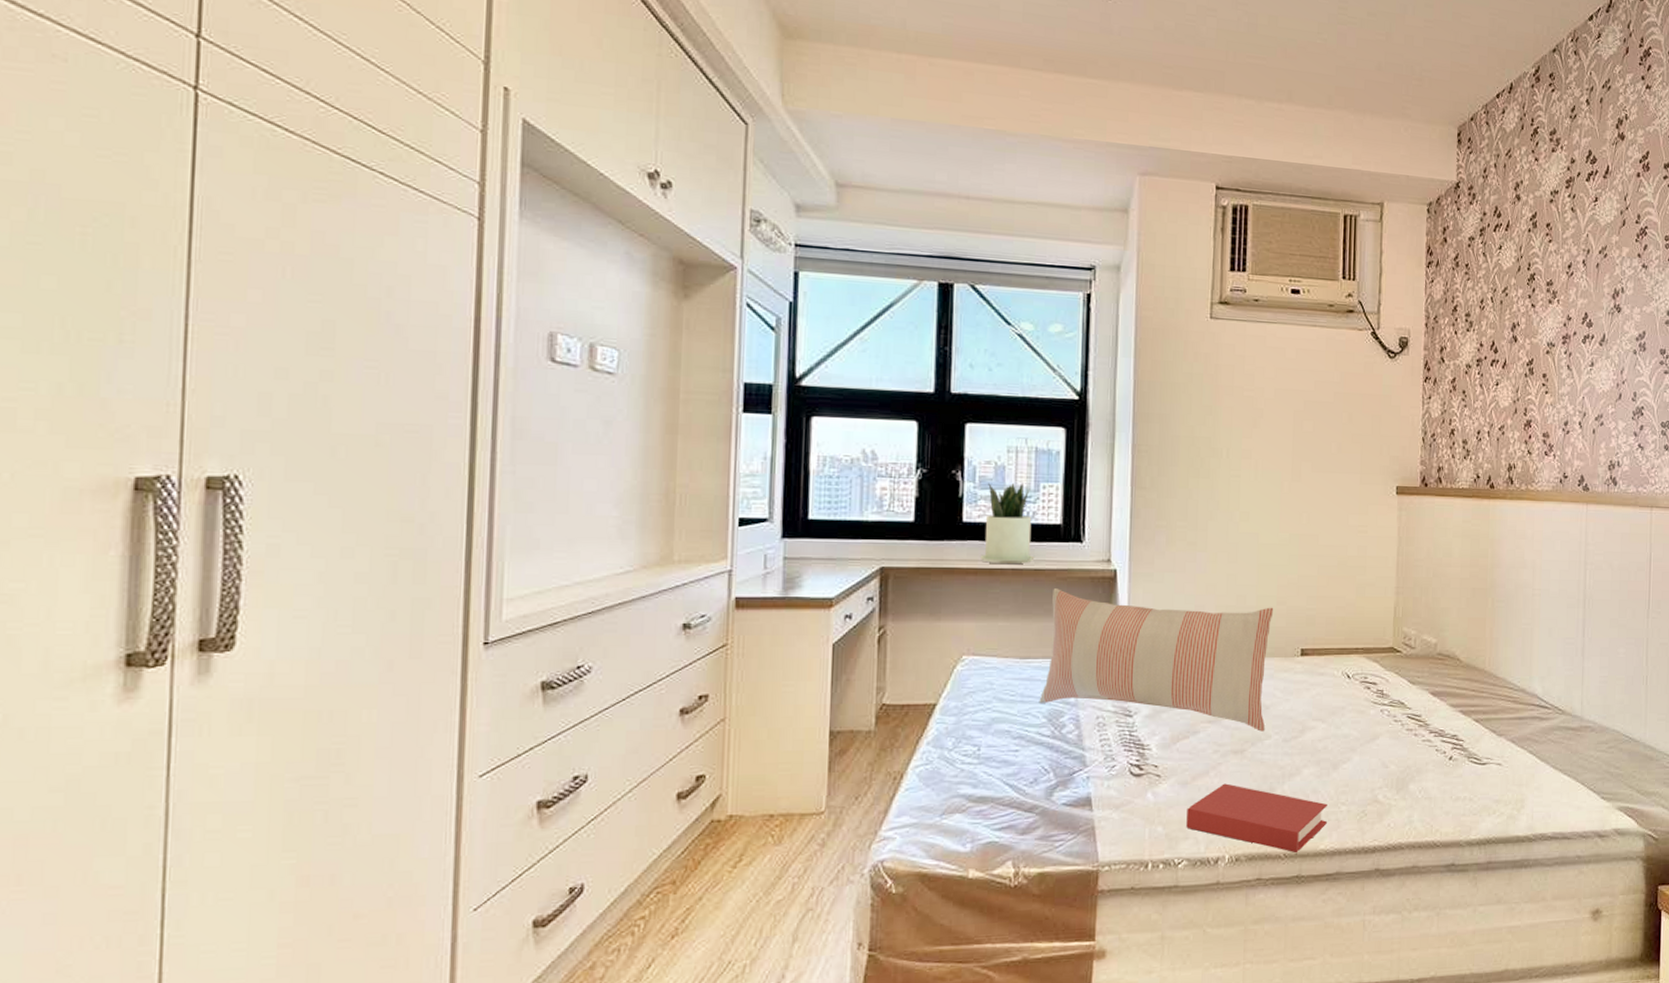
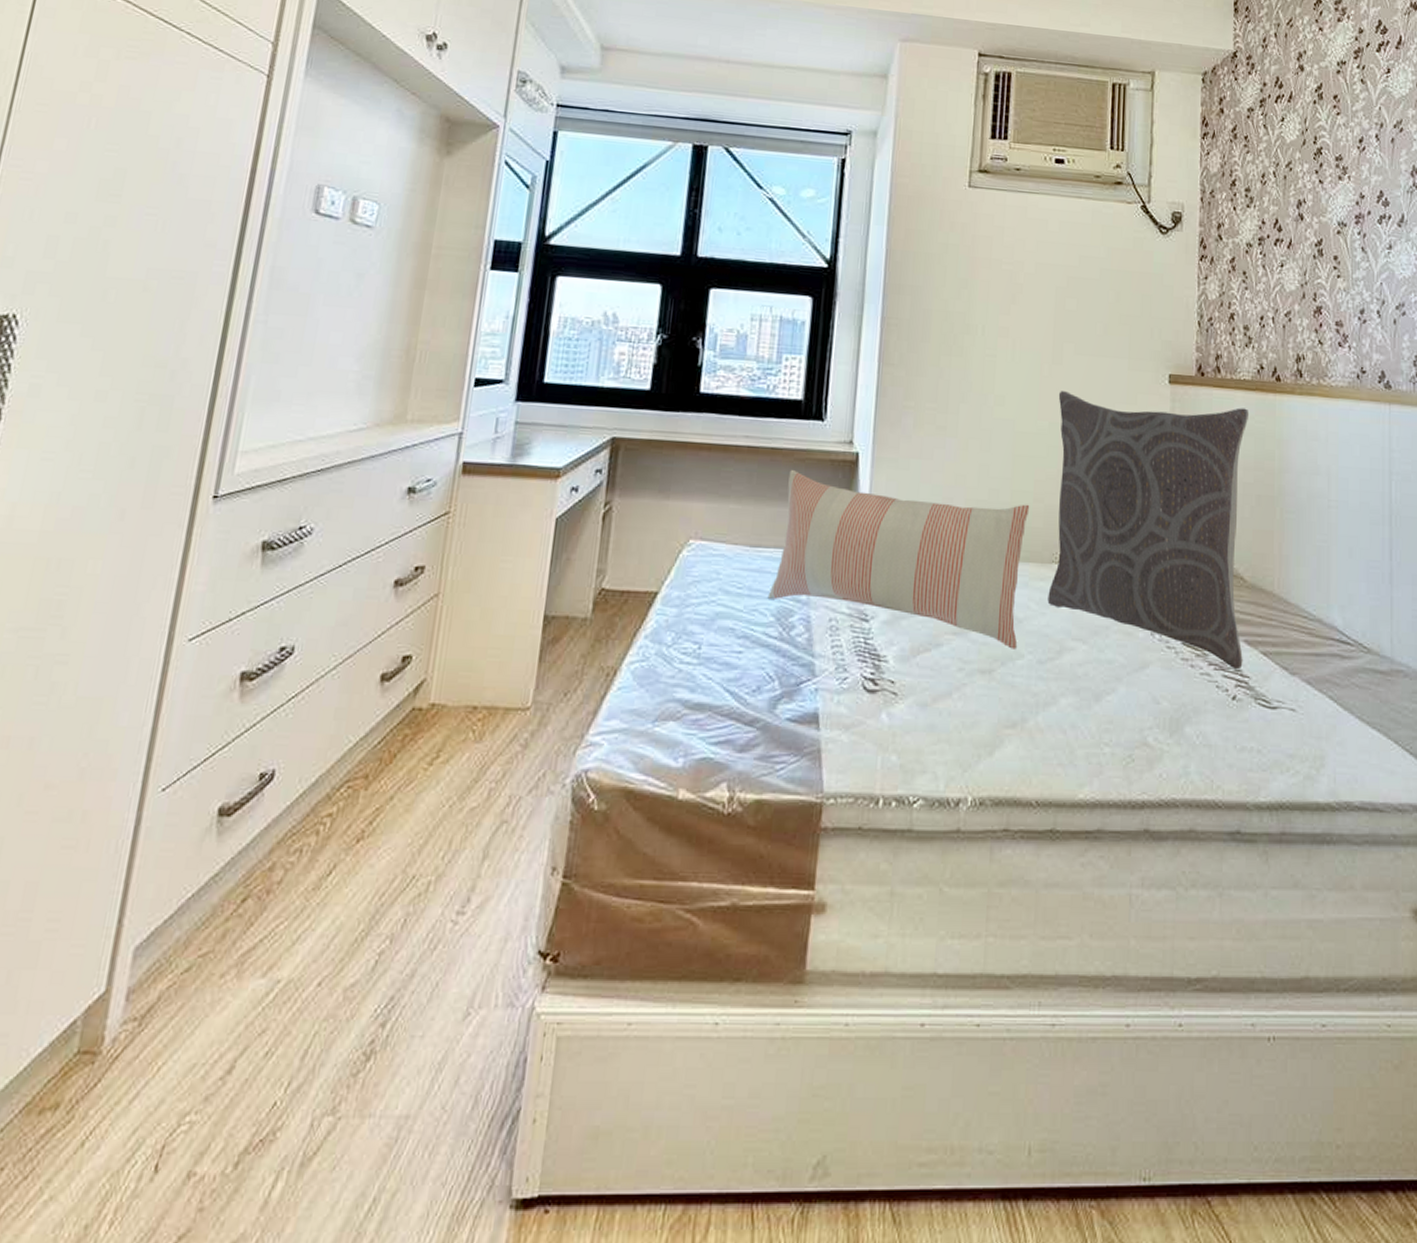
planter: present [979,483,1035,565] -> none [715,352,772,441]
book: present [1186,783,1327,853] -> none [924,708,1088,802]
pillow: none [1291,505,1467,735] -> present [1047,391,1250,670]

